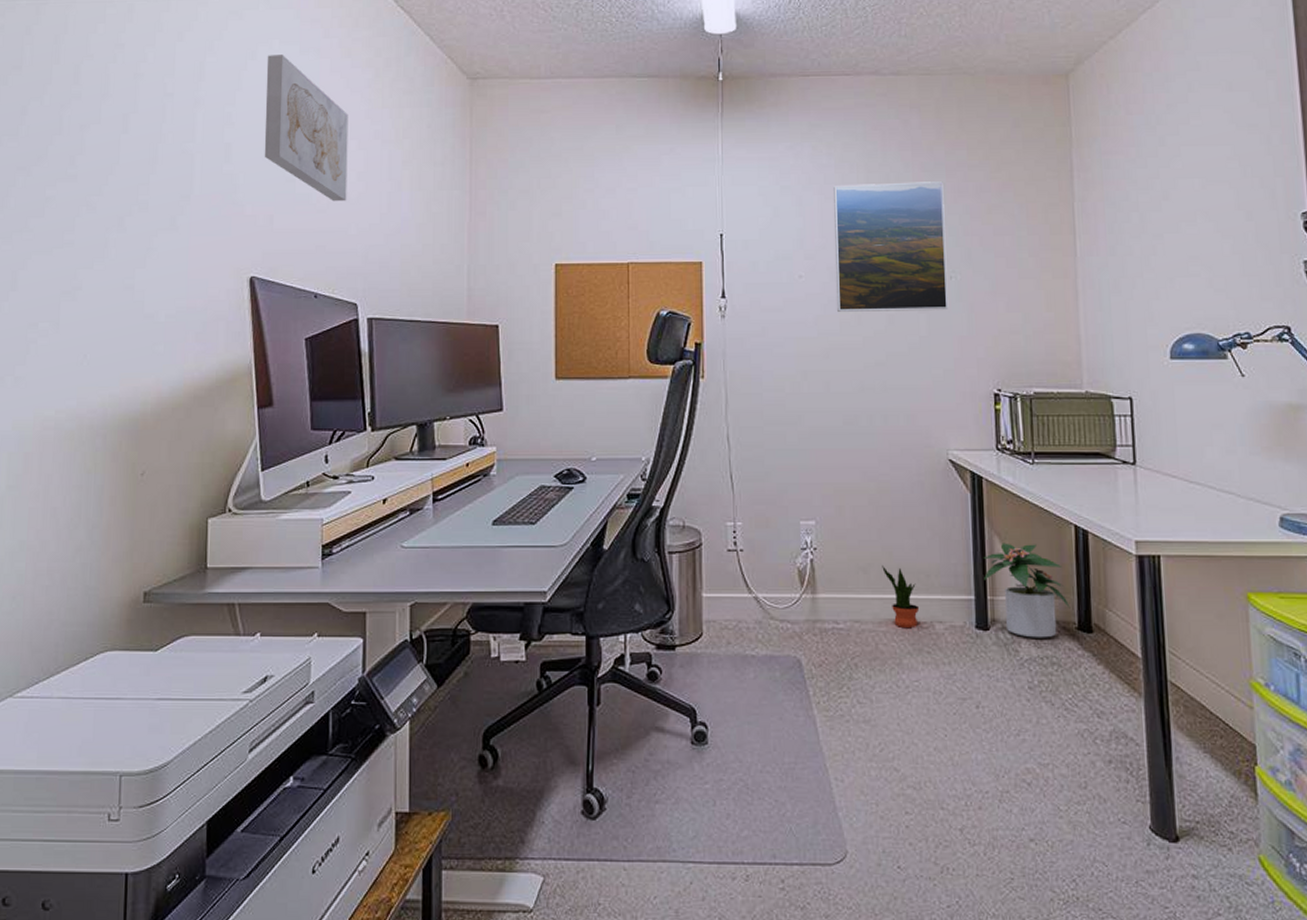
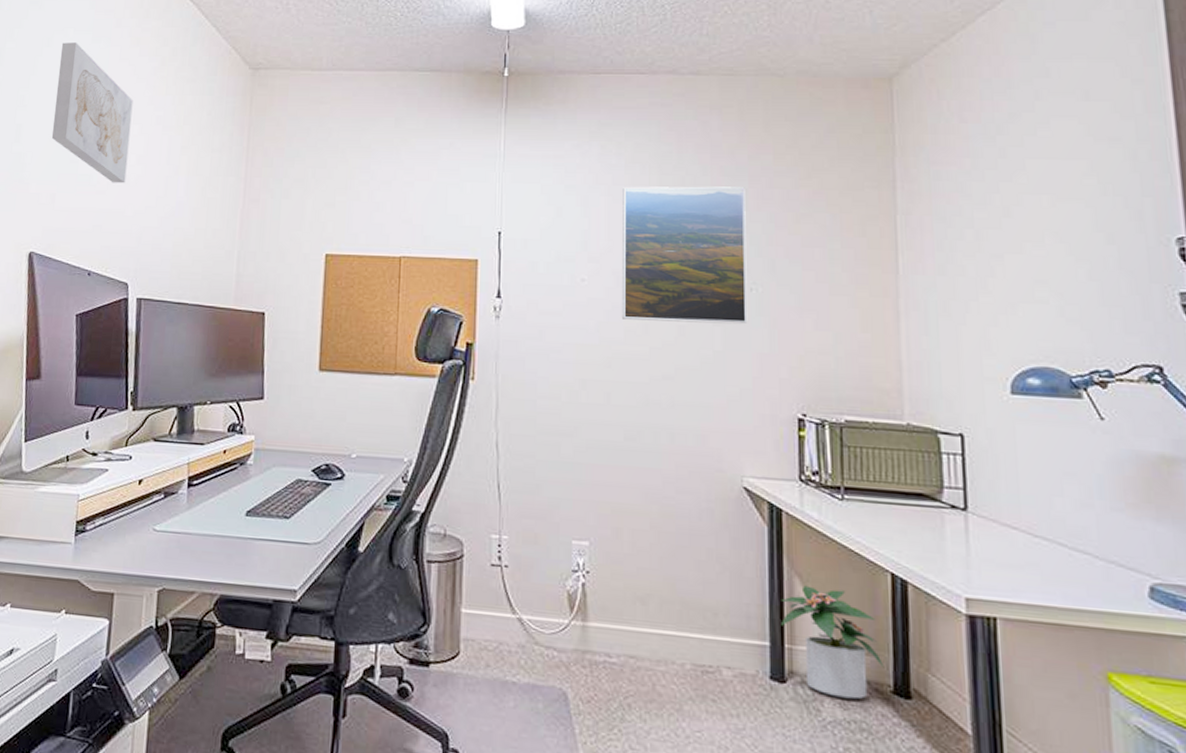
potted plant: present [882,564,920,629] -> none [663,596,705,672]

